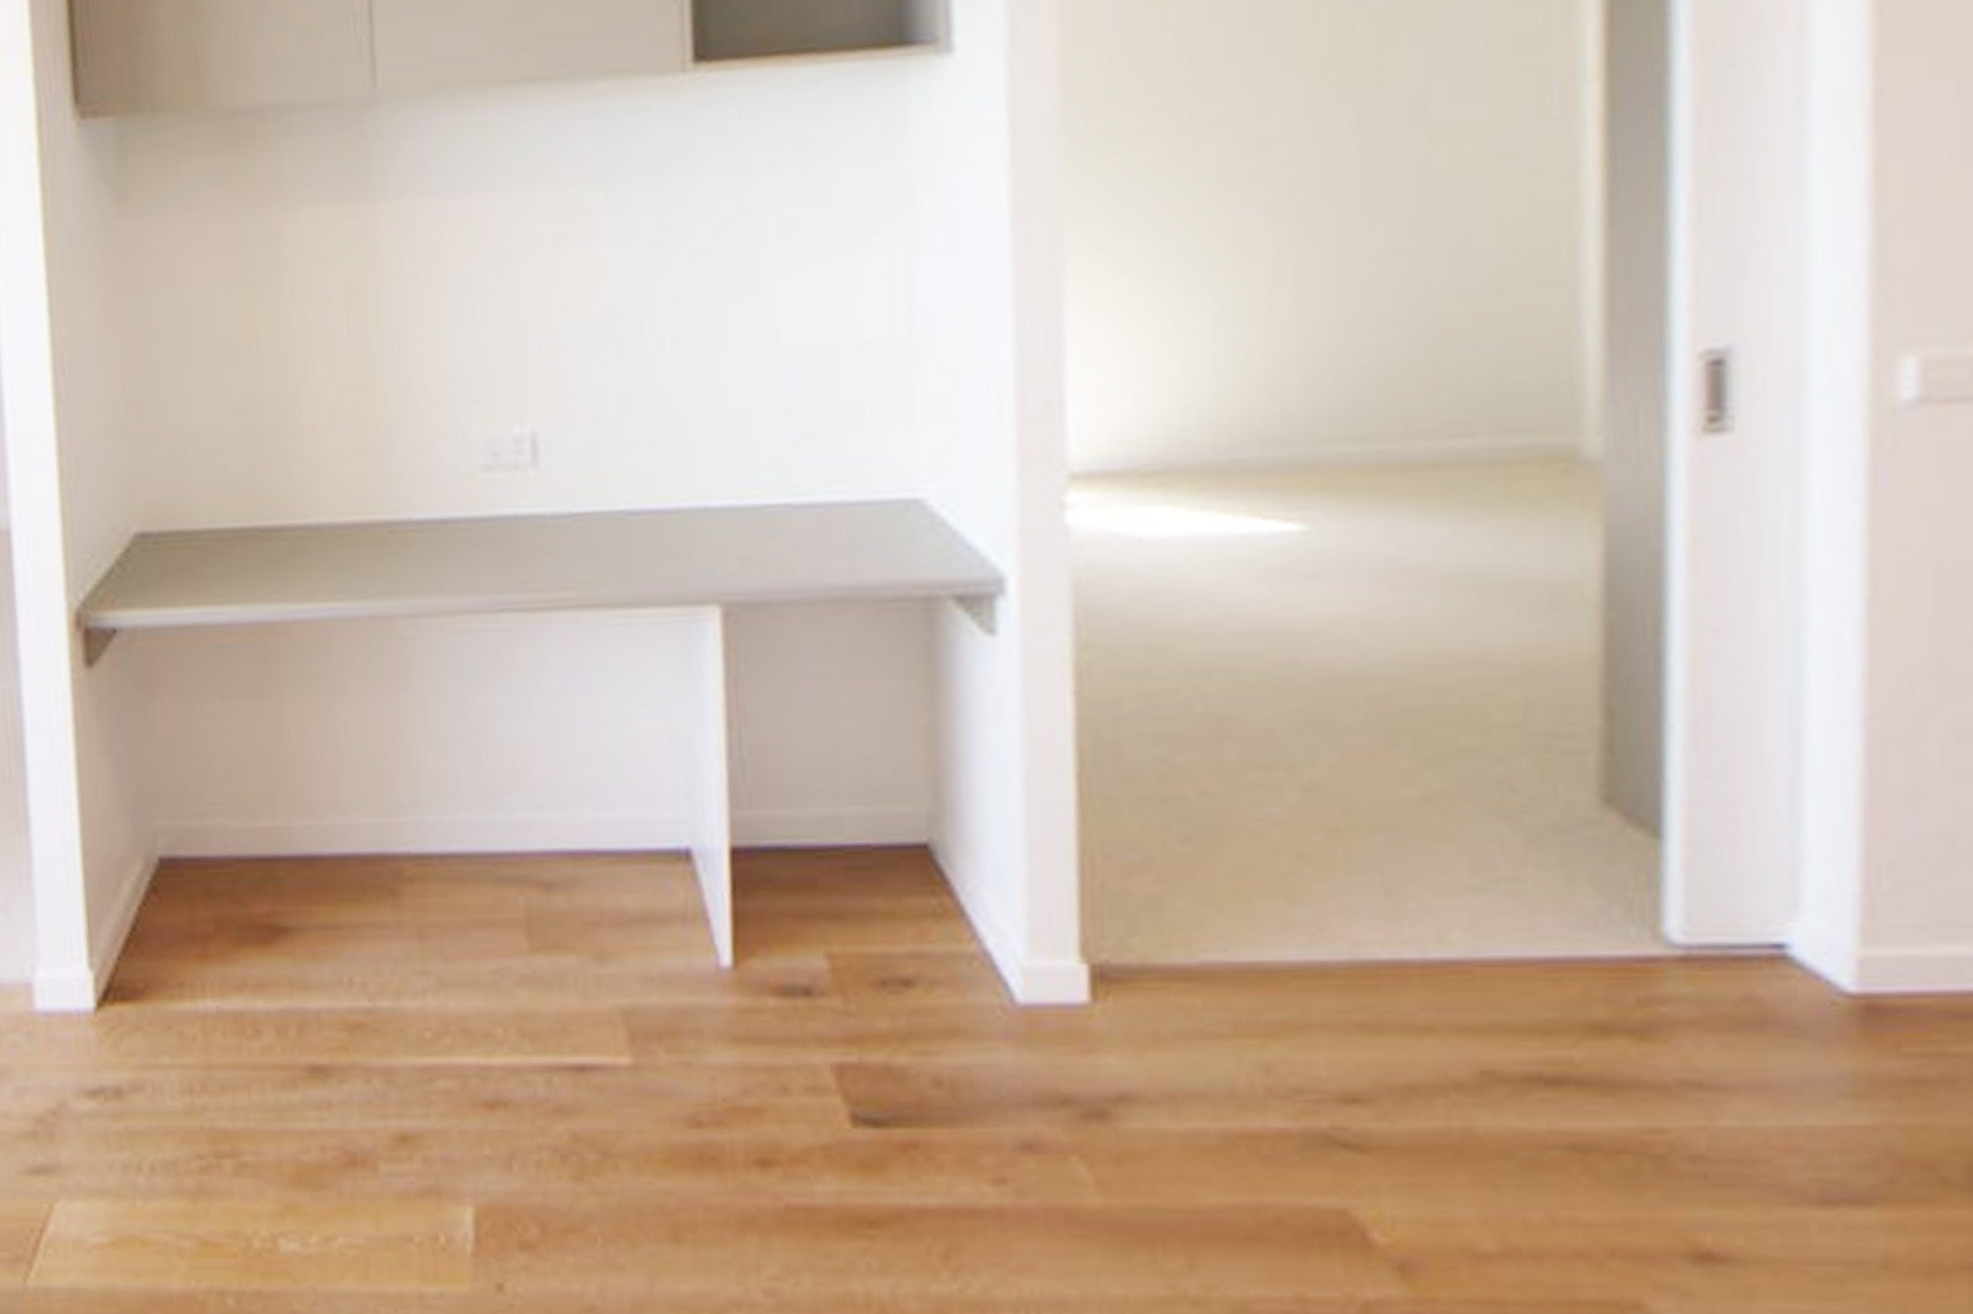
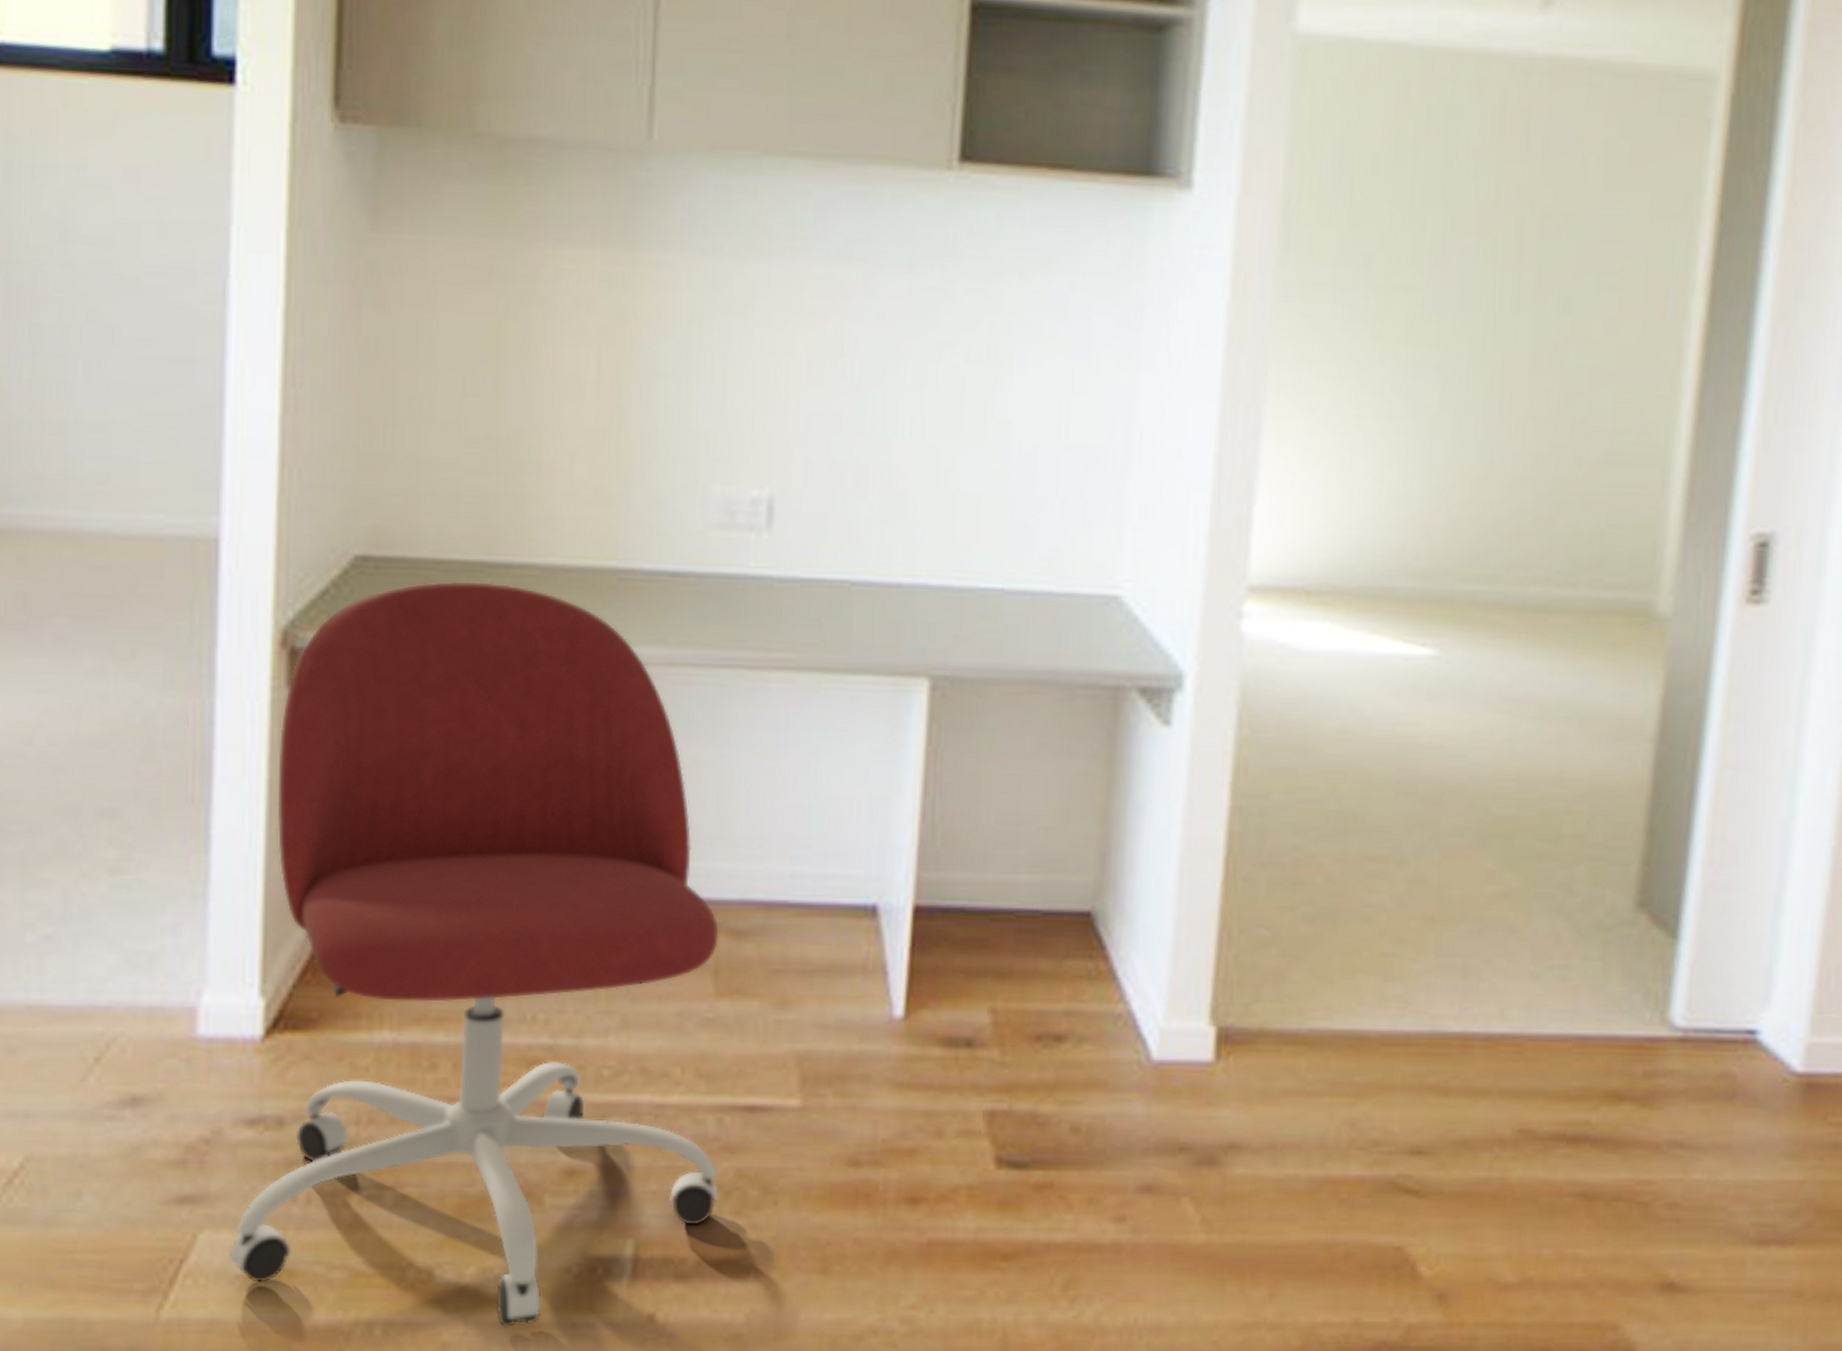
office chair: none [82,547,557,1297] -> present [228,581,720,1327]

